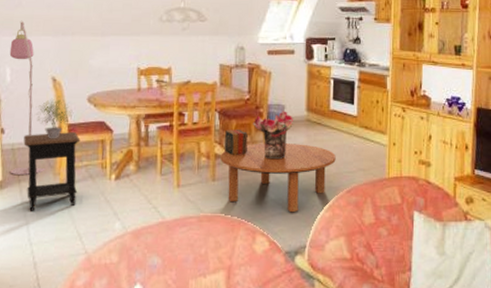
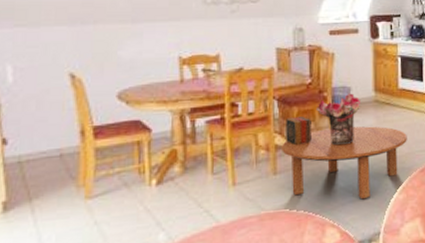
floor lamp: present [9,20,45,176] -> none [10,9,65,193]
side table: present [23,132,81,211] -> none [34,135,110,234]
potted plant: present [36,96,74,139] -> none [50,94,100,146]

